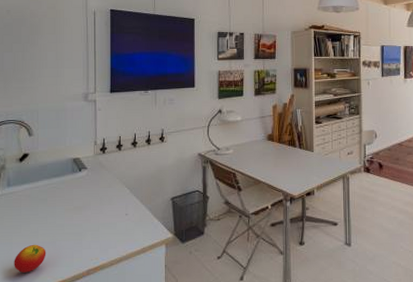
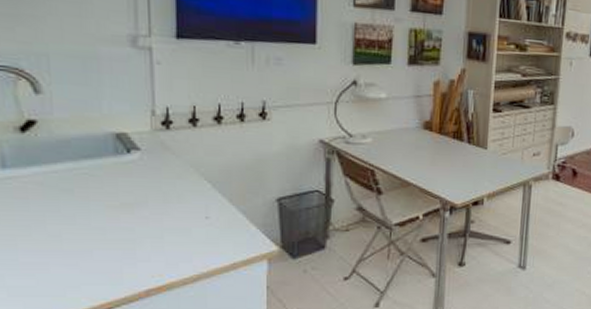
apple: present [14,244,46,273] -> none [22,253,78,291]

